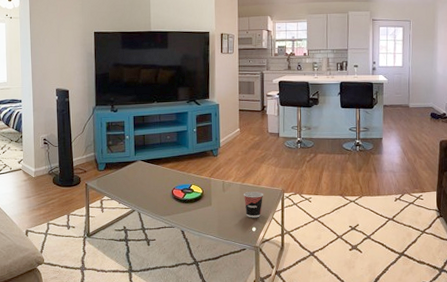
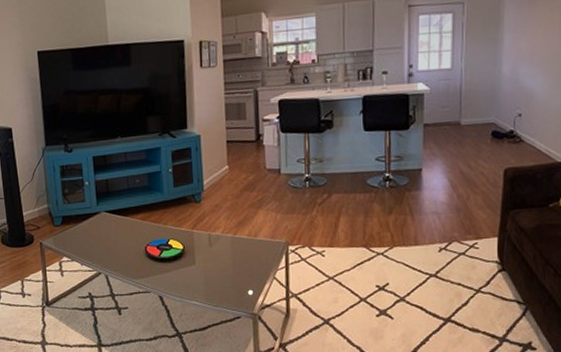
cup: present [244,192,264,218] -> none [236,245,262,279]

